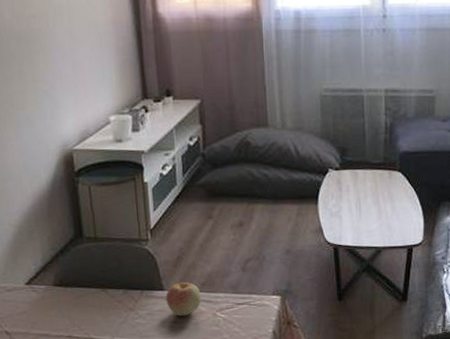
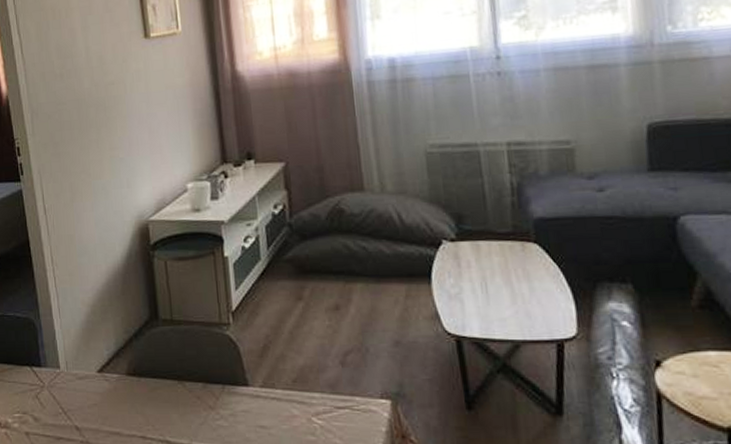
apple: present [166,281,202,317] -> none [251,376,293,420]

